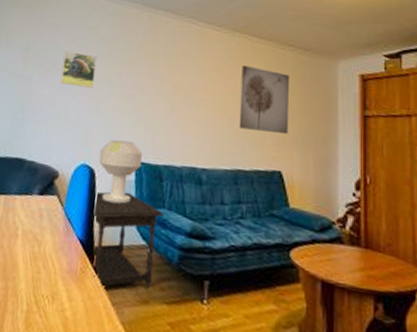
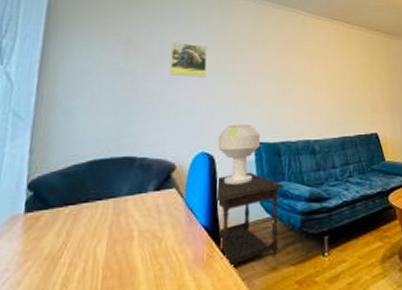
wall art: present [238,66,290,135] -> none [341,49,380,103]

